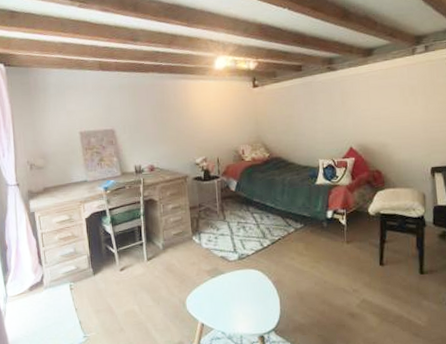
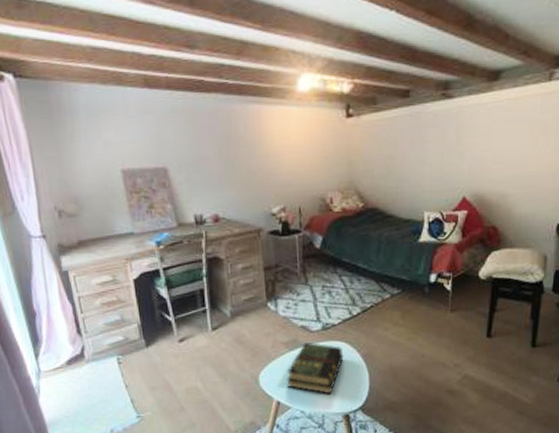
book: none [209,270,258,317] -> present [287,342,344,395]

